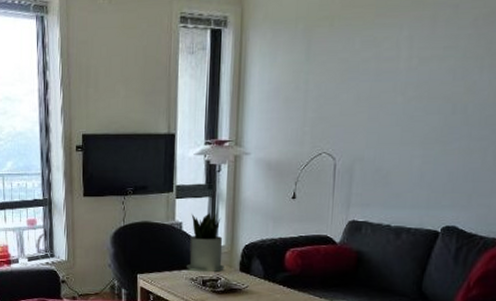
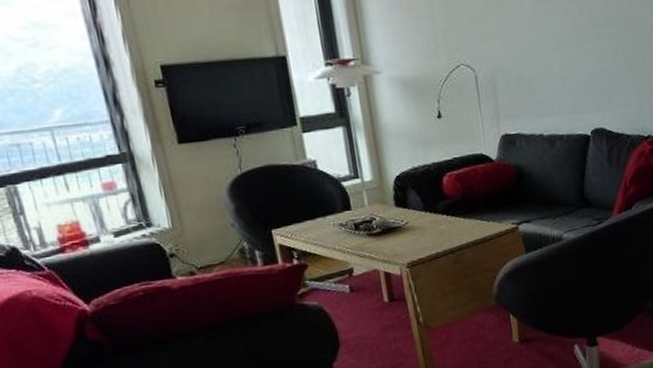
planter: present [187,212,224,273] -> none [325,144,377,216]

